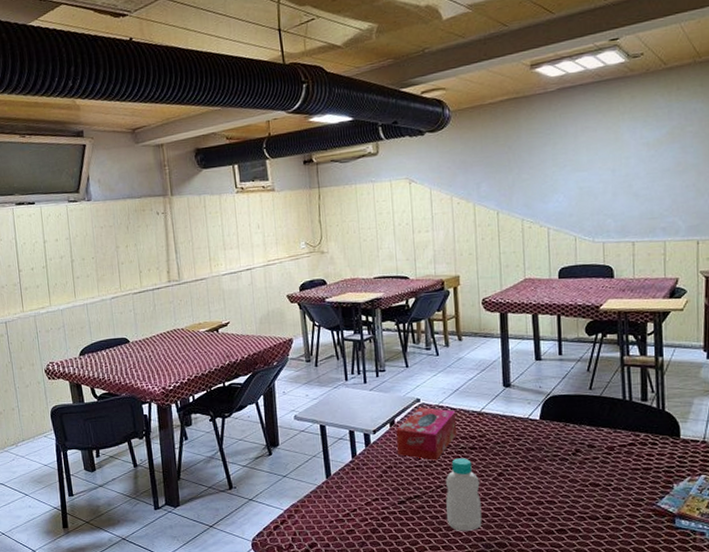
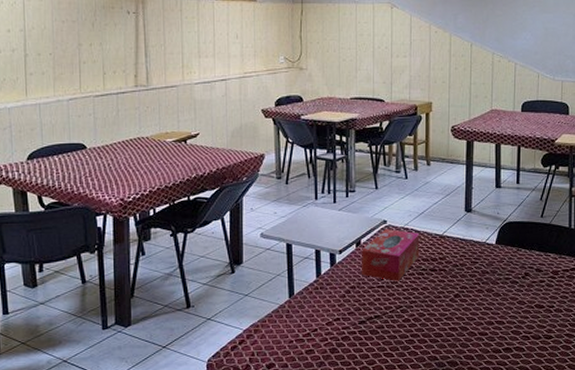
bottle: present [446,458,482,531] -> none [405,279,437,351]

